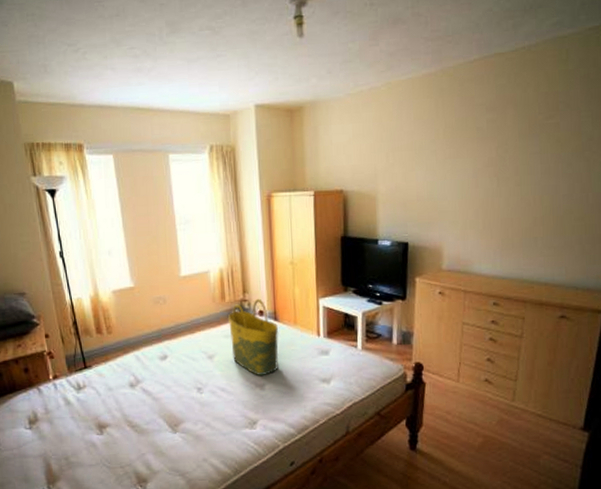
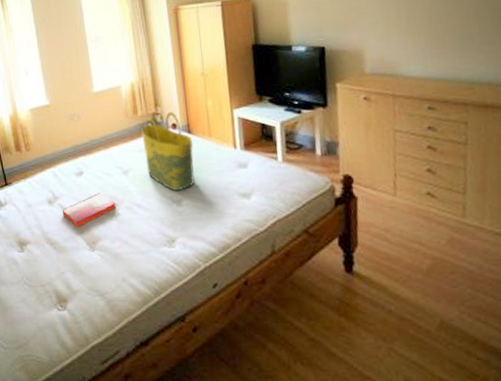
hardback book: none [144,377,200,411] -> present [62,193,117,228]

